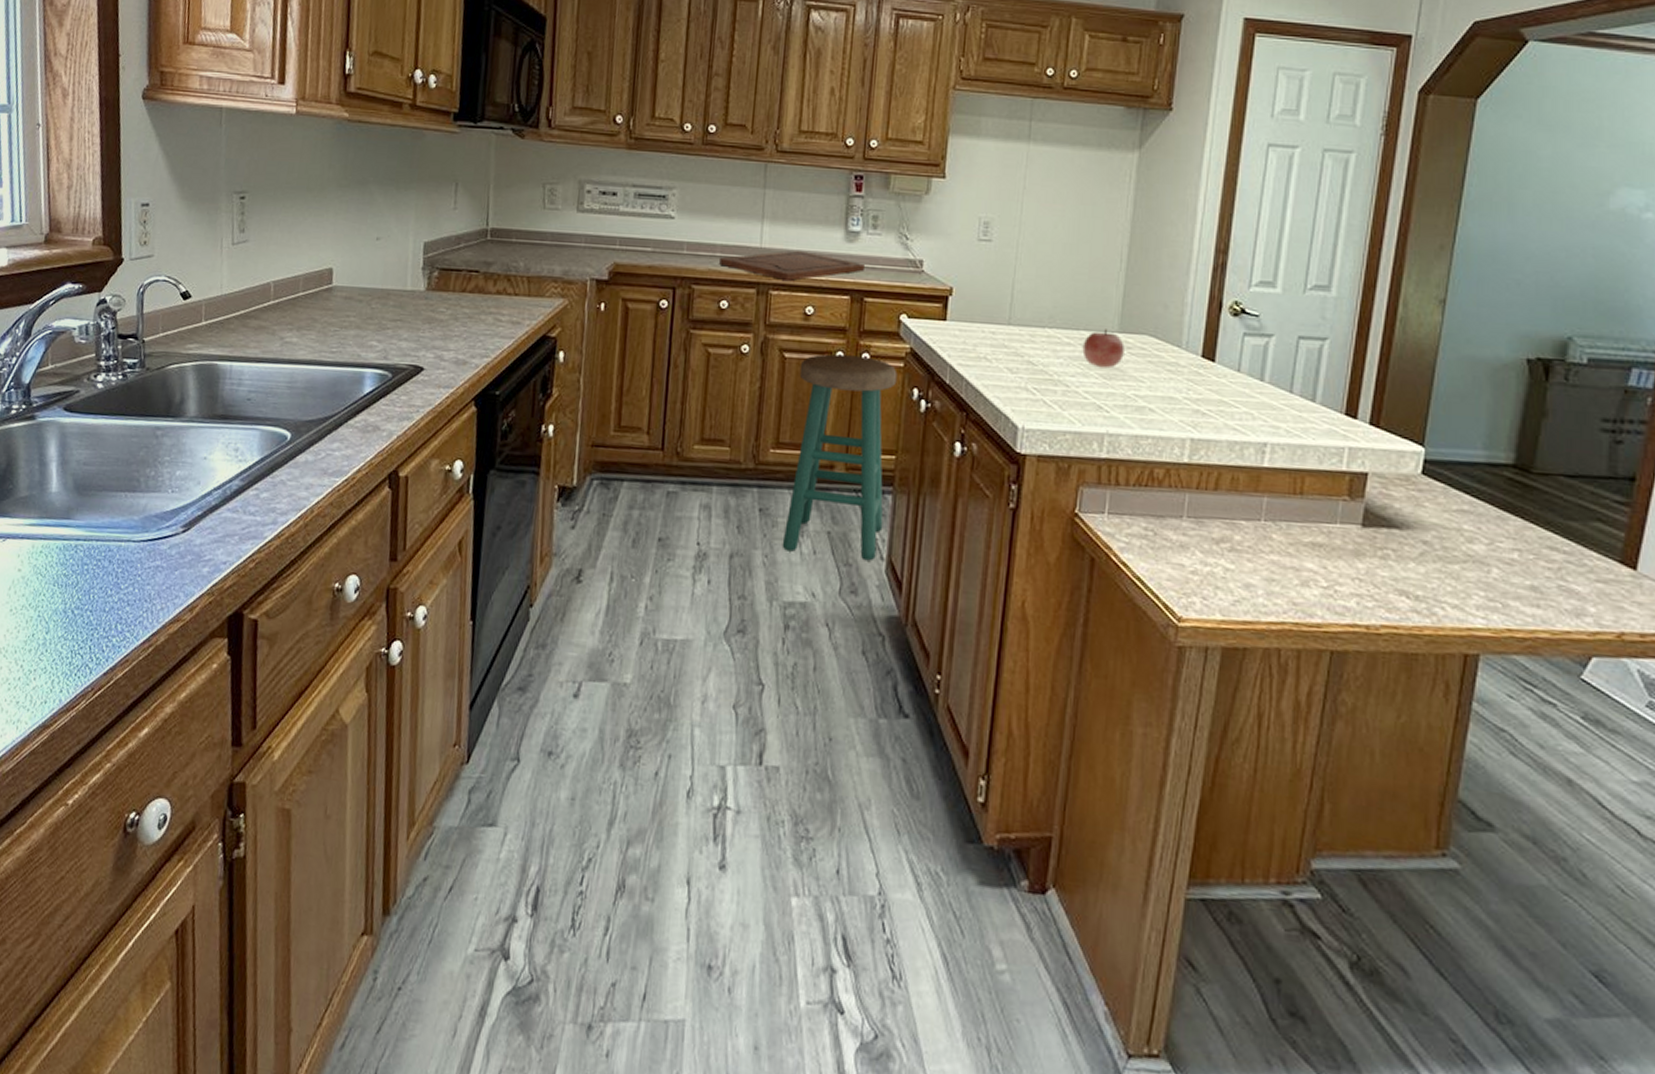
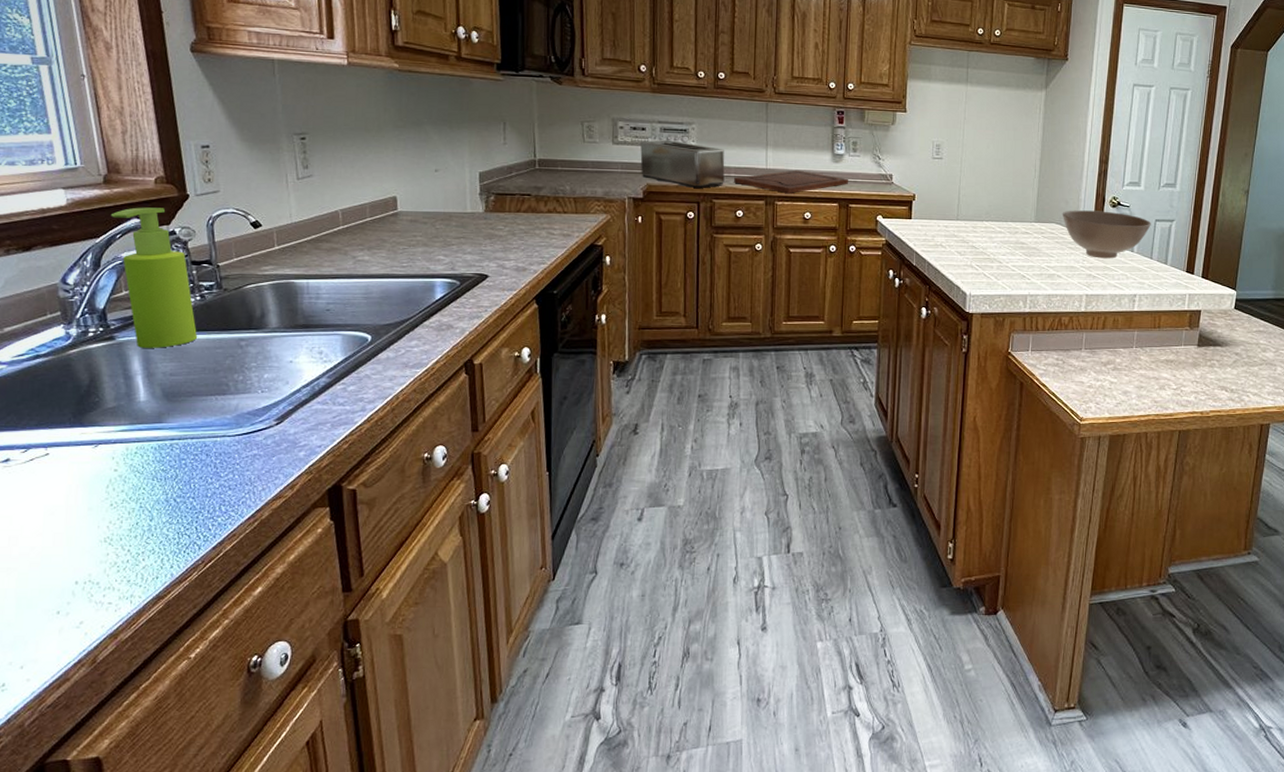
soap dispenser: none [46,271,116,433] -> present [110,207,198,348]
toaster: none [607,208,711,270] -> present [640,140,725,188]
stool: present [782,354,898,562] -> none [796,248,877,398]
fruit: present [1082,329,1125,369] -> none [1010,220,1039,248]
bowl: none [1158,317,1292,390] -> present [1062,210,1151,259]

